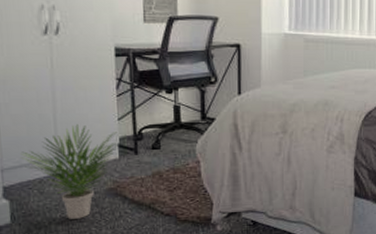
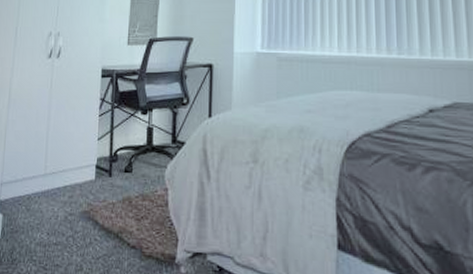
potted plant: present [20,124,119,219] -> none [17,142,97,241]

